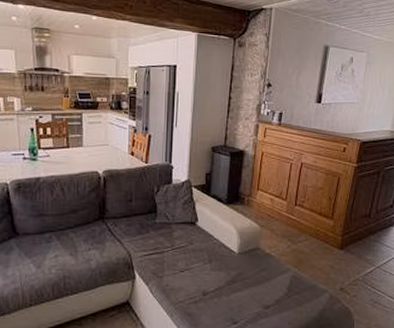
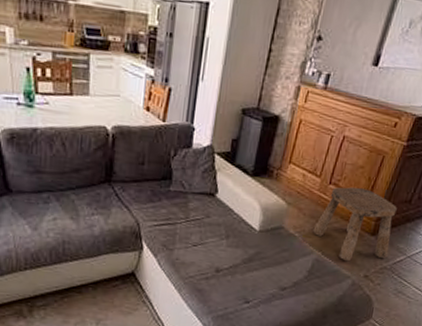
stool: none [287,207,359,276] -> present [313,187,397,262]

